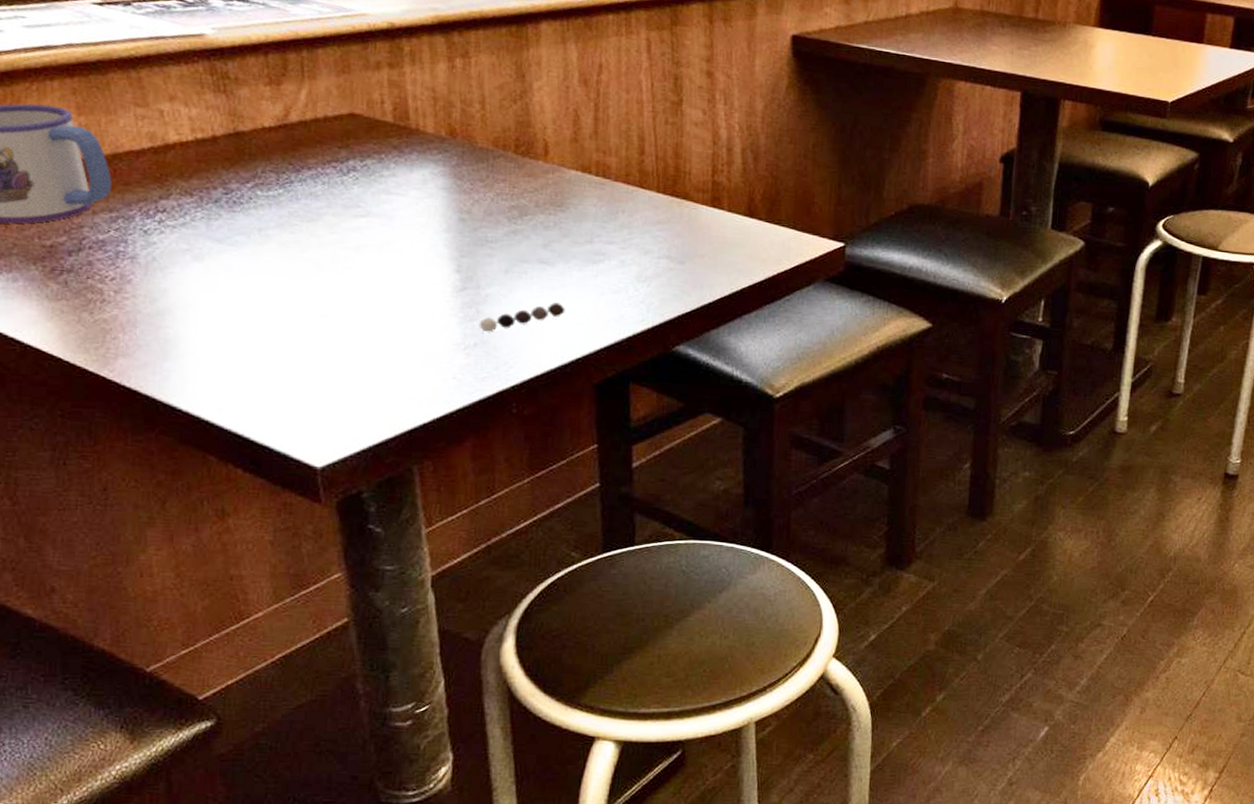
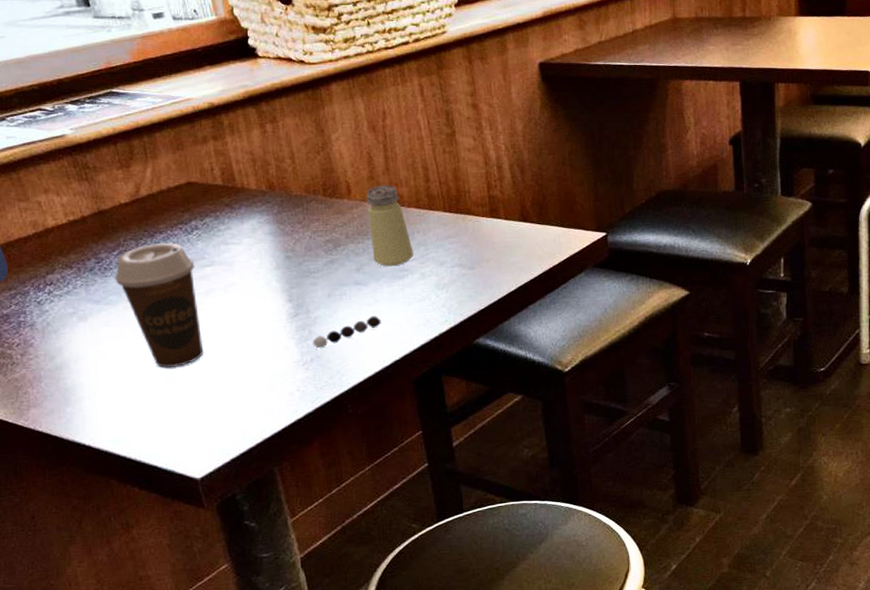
coffee cup: none [244,180,346,332] -> present [114,243,204,368]
saltshaker: none [565,150,615,248] -> present [366,185,414,267]

